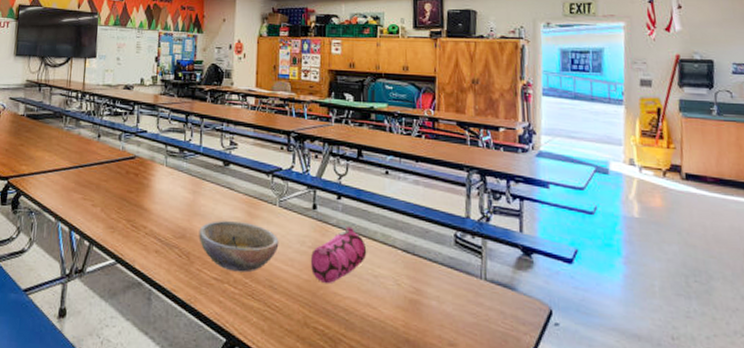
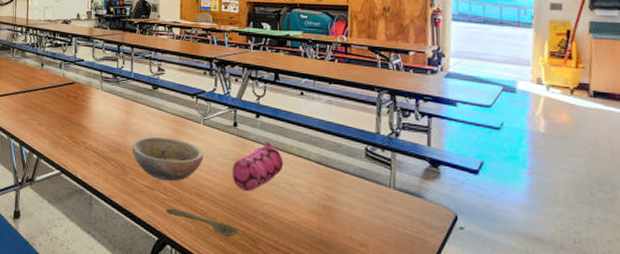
spoon: none [237,303,317,338] -> present [167,208,238,238]

